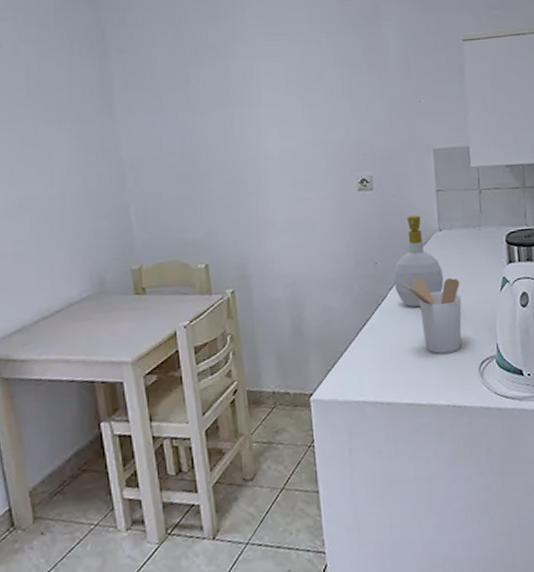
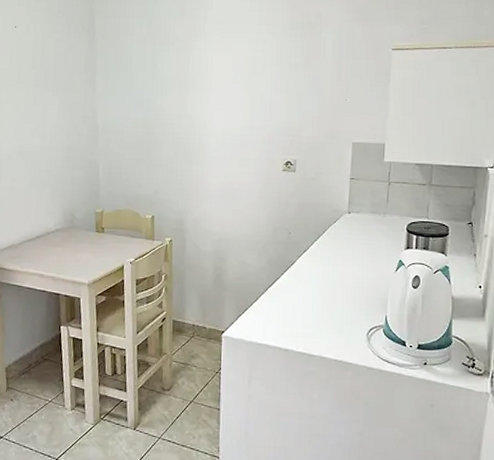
soap bottle: present [393,215,444,308] -> none [302,197,346,275]
utensil holder: present [401,278,462,354] -> none [310,251,361,317]

